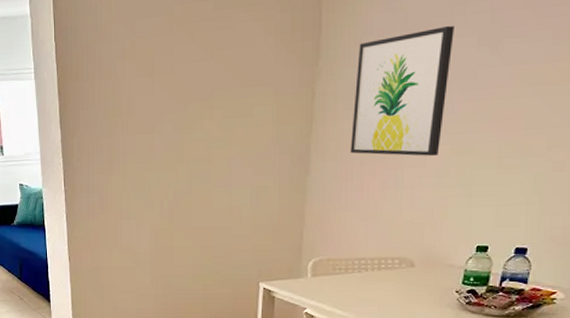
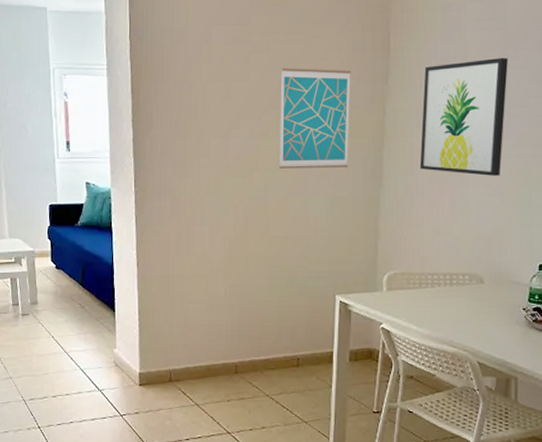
wall art: none [203,53,279,161] -> present [278,68,351,169]

